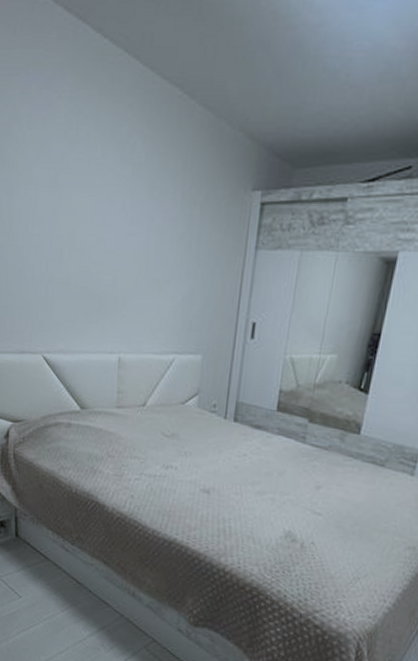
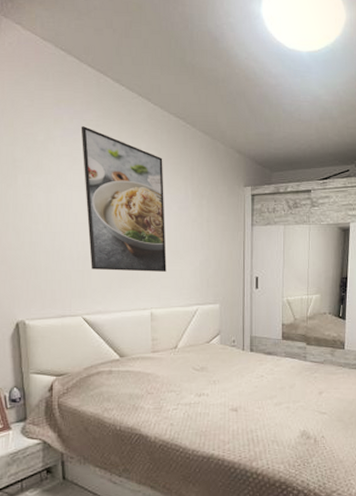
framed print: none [51,100,149,306] -> present [81,126,167,272]

